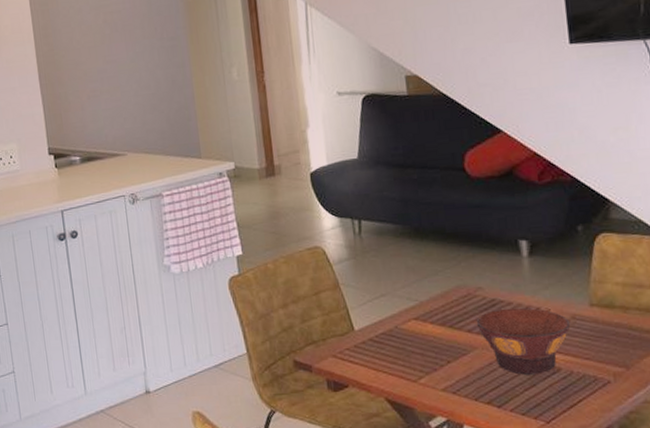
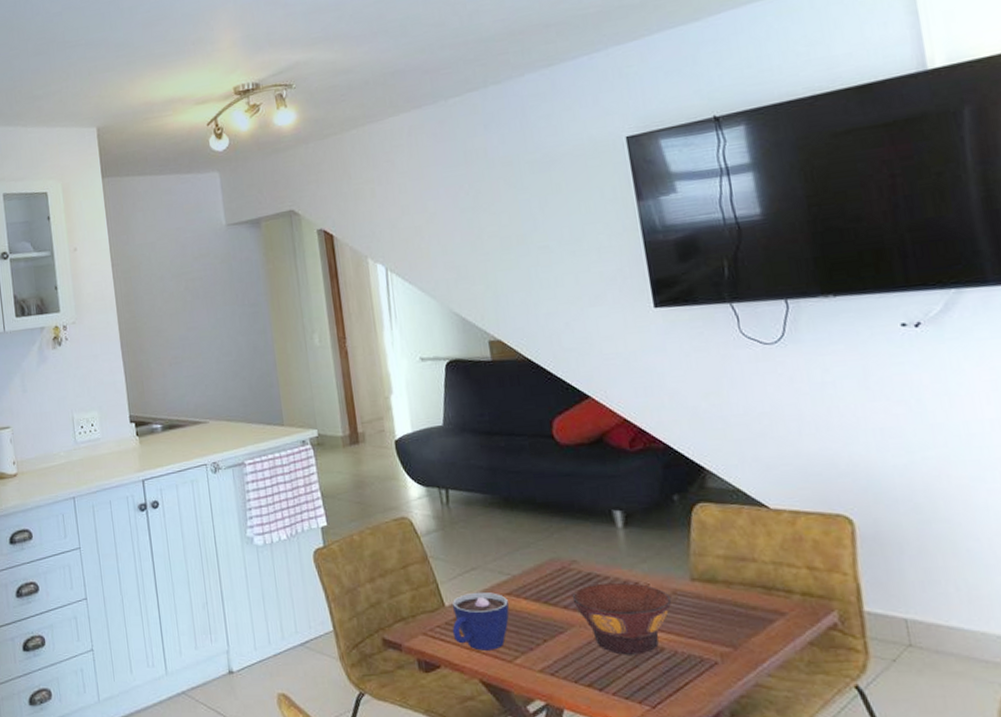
cup: none [360,317,416,371] -> present [452,592,510,651]

